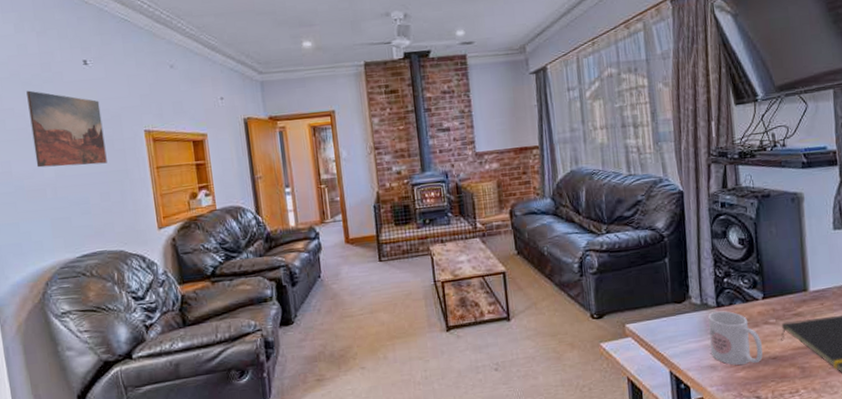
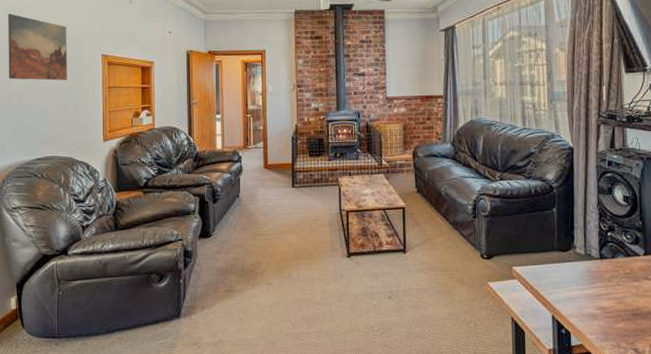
mug: present [708,310,763,366] -> none [591,263,643,317]

